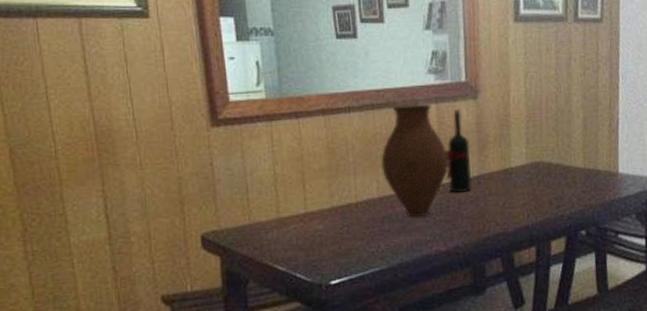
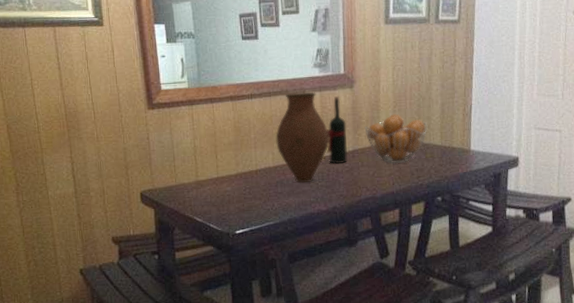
fruit basket: none [492,130,568,192] -> present [364,114,428,164]

